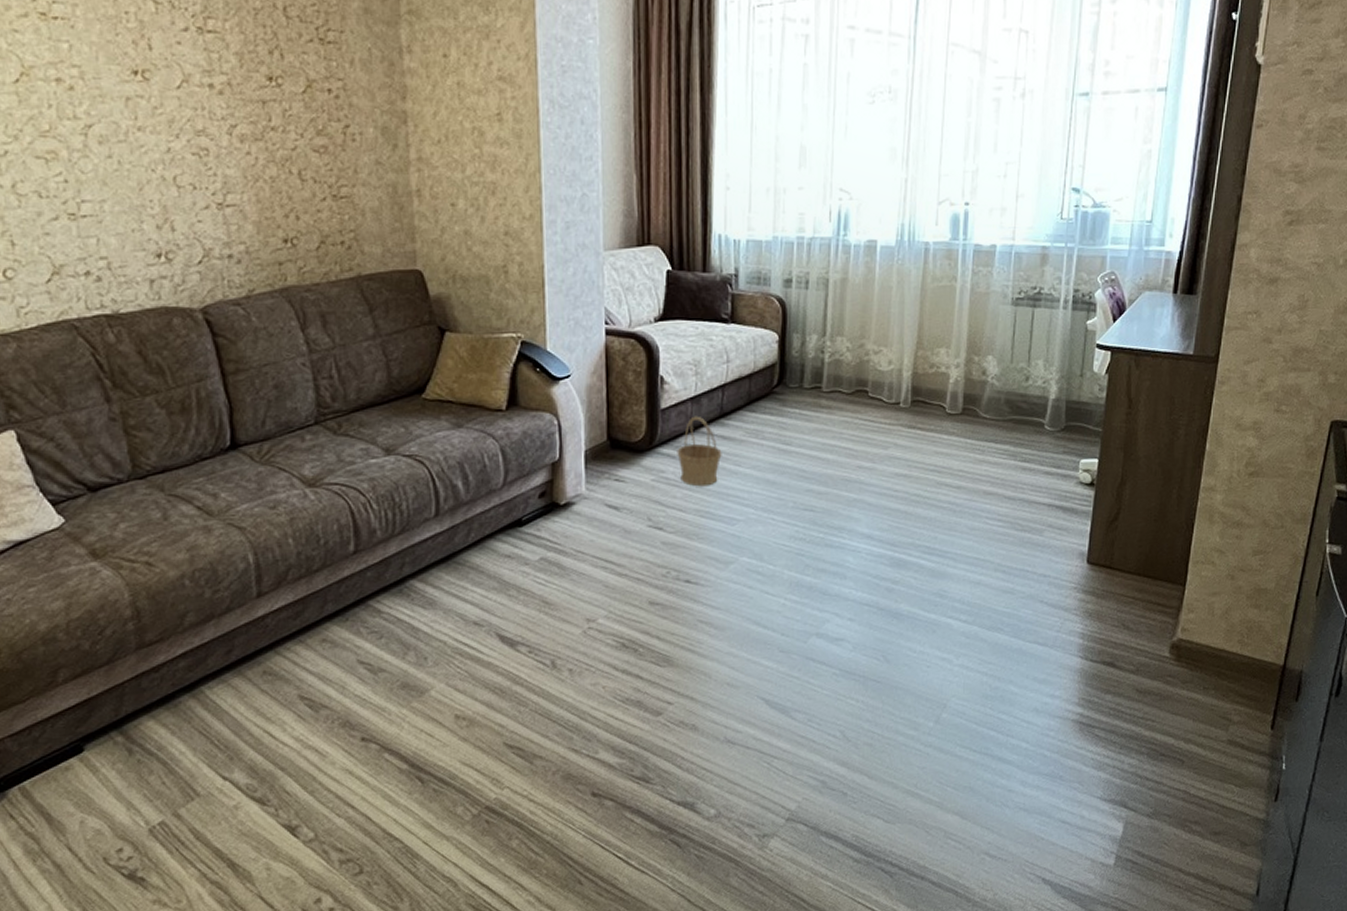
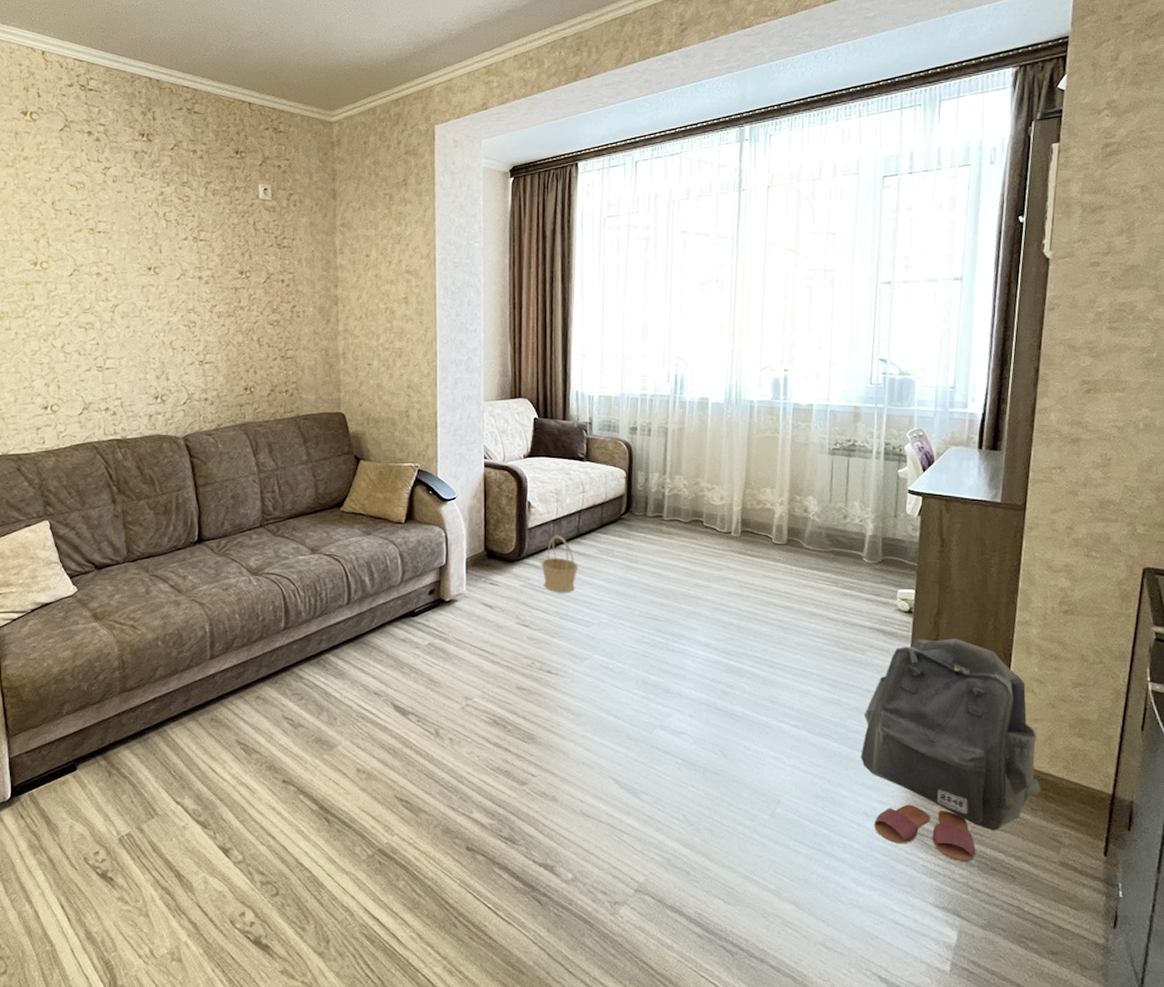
backpack: none [1033,510,1215,716] -> present [861,638,1041,831]
slippers: none [1045,695,1147,750] -> present [874,804,976,861]

